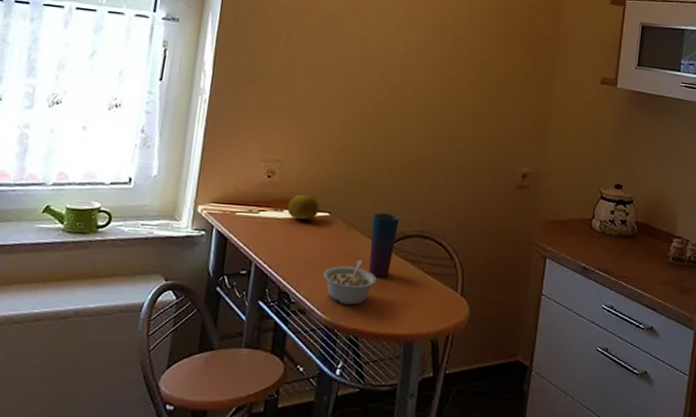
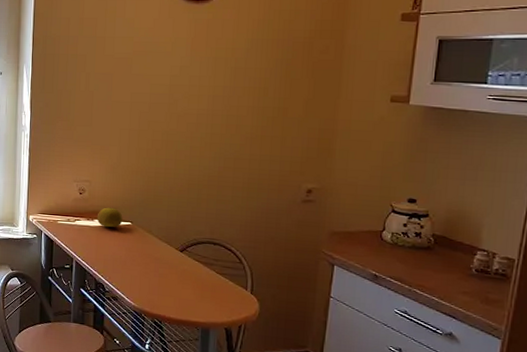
legume: present [323,260,377,305] -> none [129,260,175,296]
cup: present [368,212,399,277] -> none [167,222,191,275]

